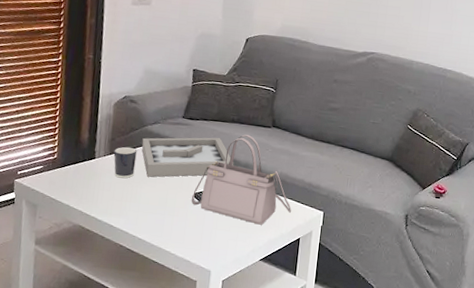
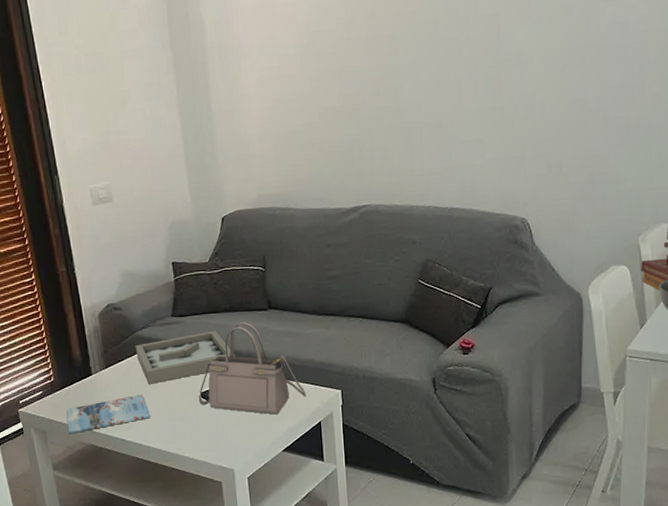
magazine: none [58,184,143,212] -> present [67,394,150,434]
mug: present [113,146,137,179] -> none [109,356,135,390]

